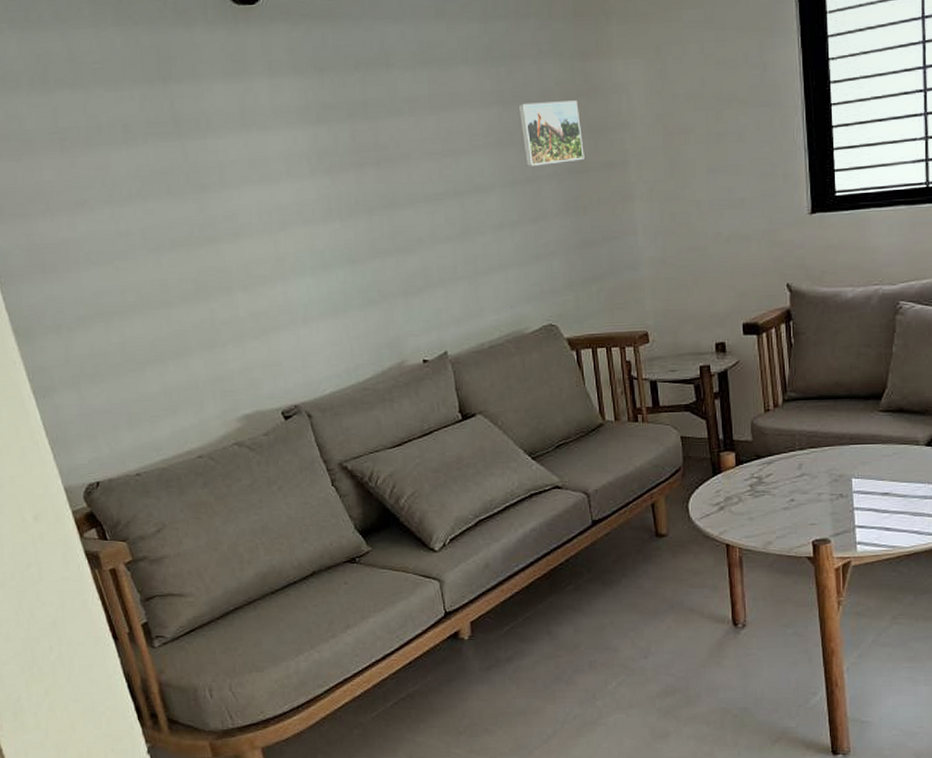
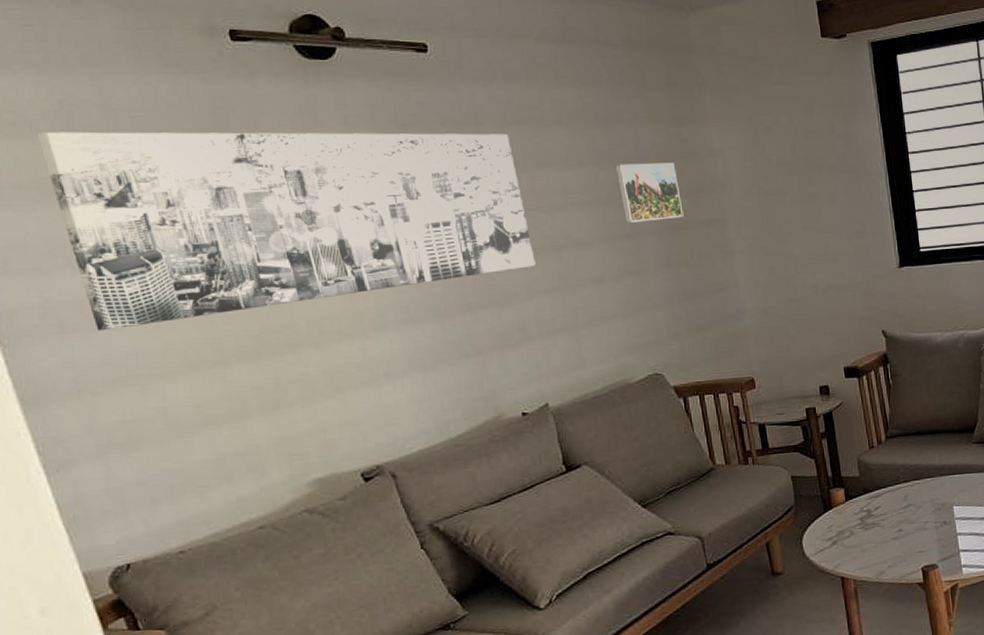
wall art: none [21,74,439,272] -> present [37,131,536,331]

